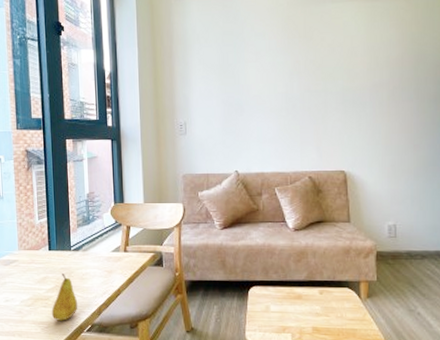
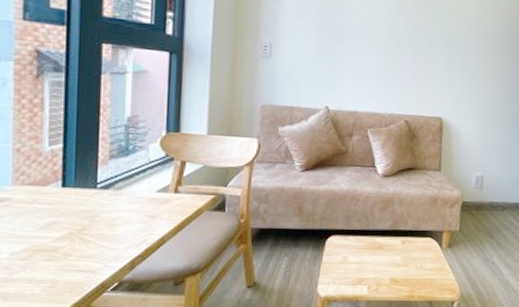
fruit: present [51,273,78,321] -> none [59,217,102,278]

